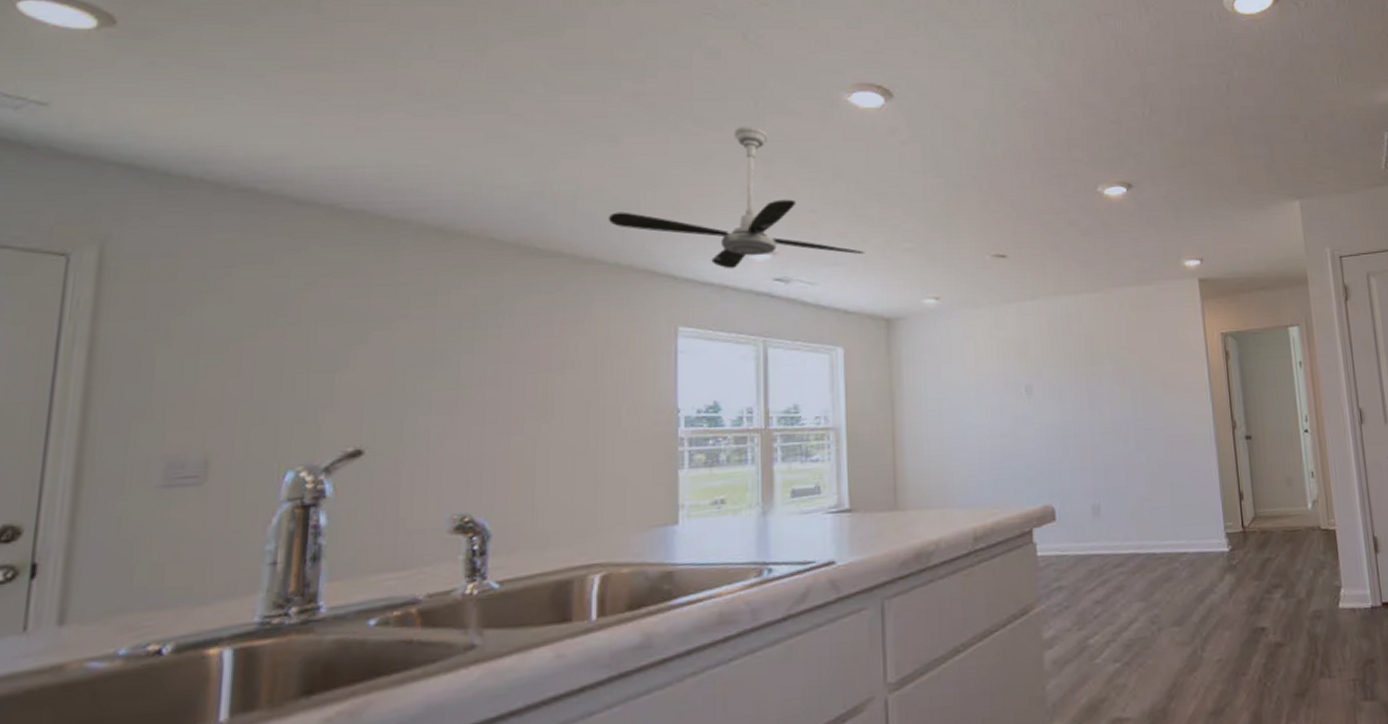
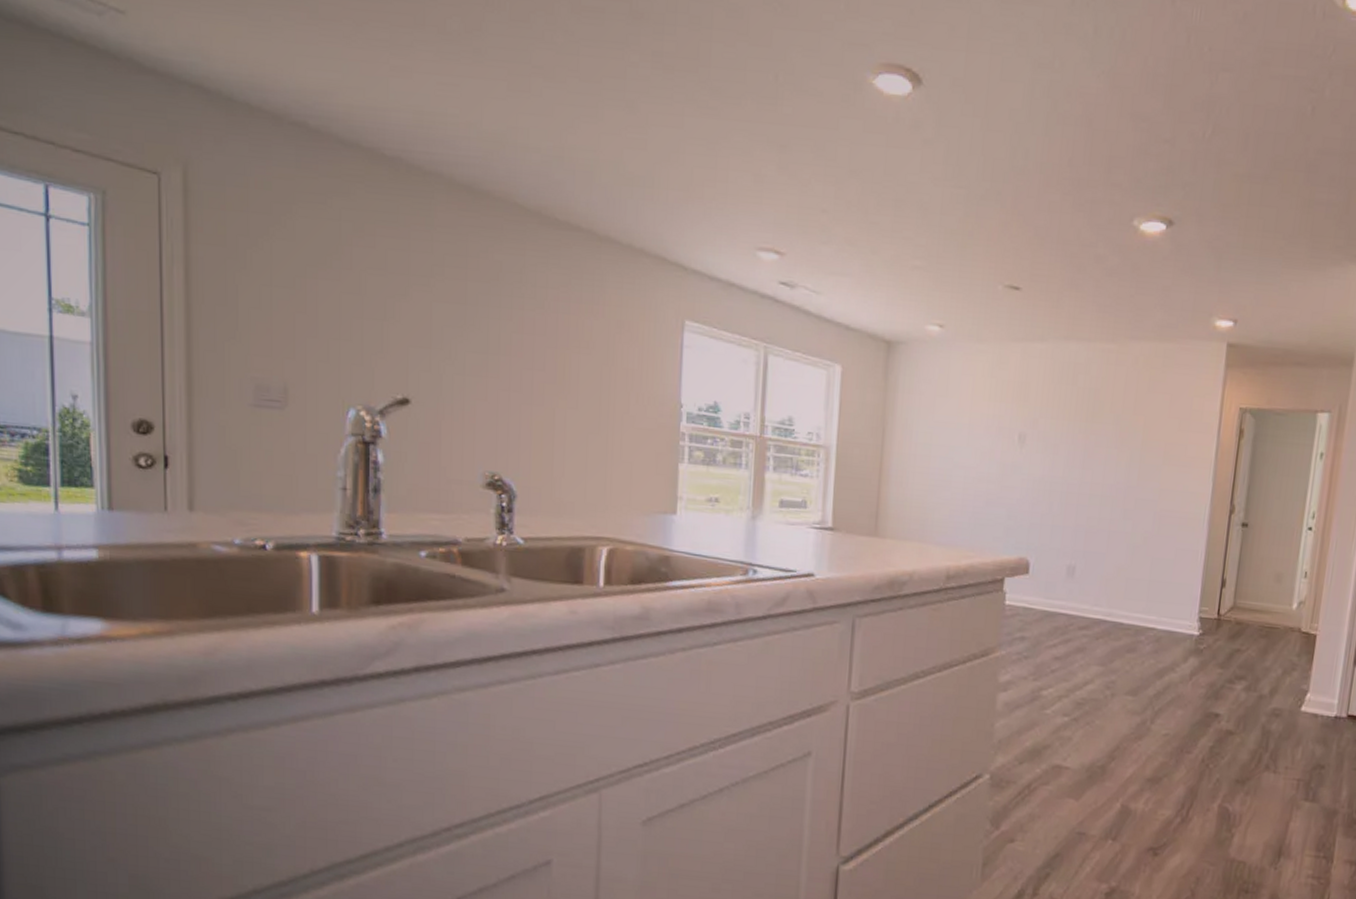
ceiling fan: present [608,126,865,269] -> none [623,103,874,266]

